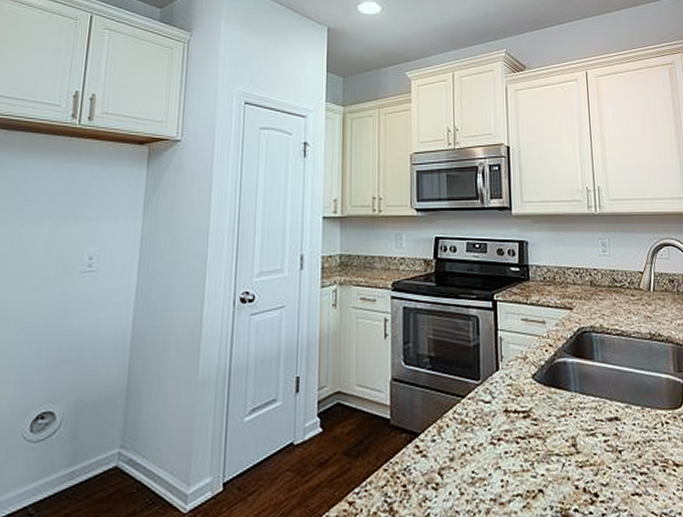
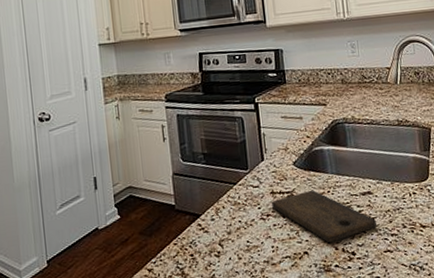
cutting board: none [505,410,624,480] -> present [272,189,376,243]

